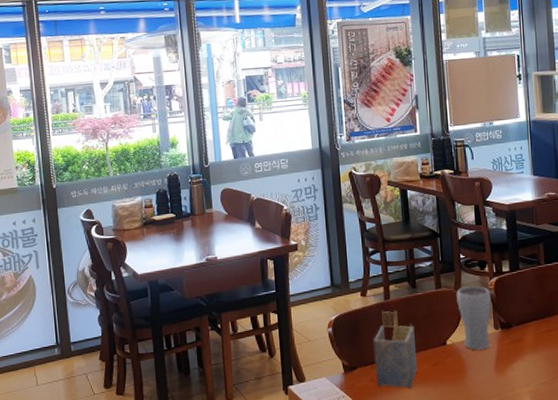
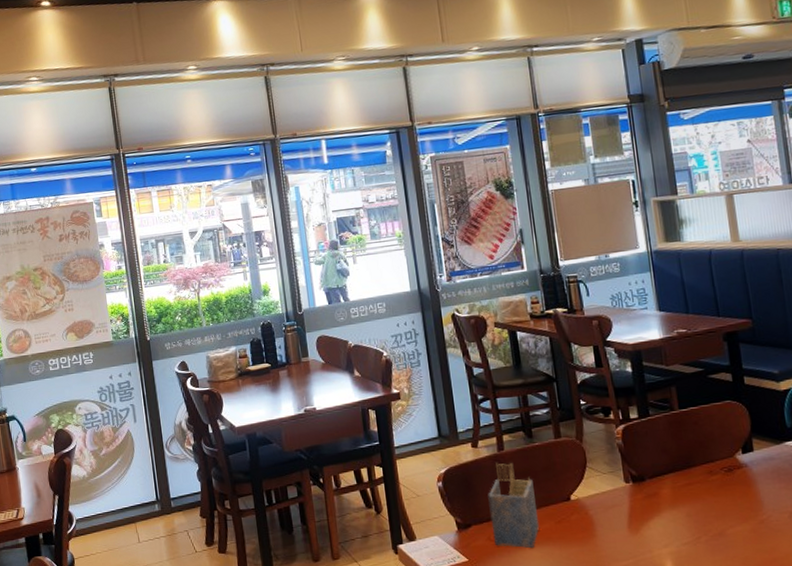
drinking glass: present [456,286,491,350] -> none [579,435,621,506]

